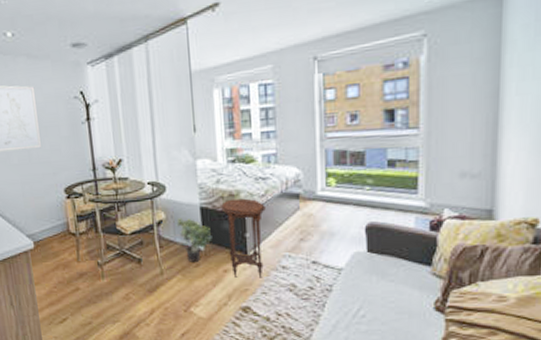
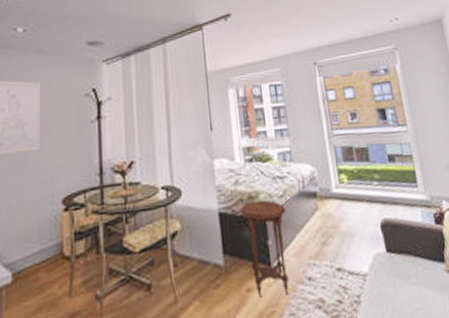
potted plant: present [176,218,212,262] -> none [193,226,233,283]

